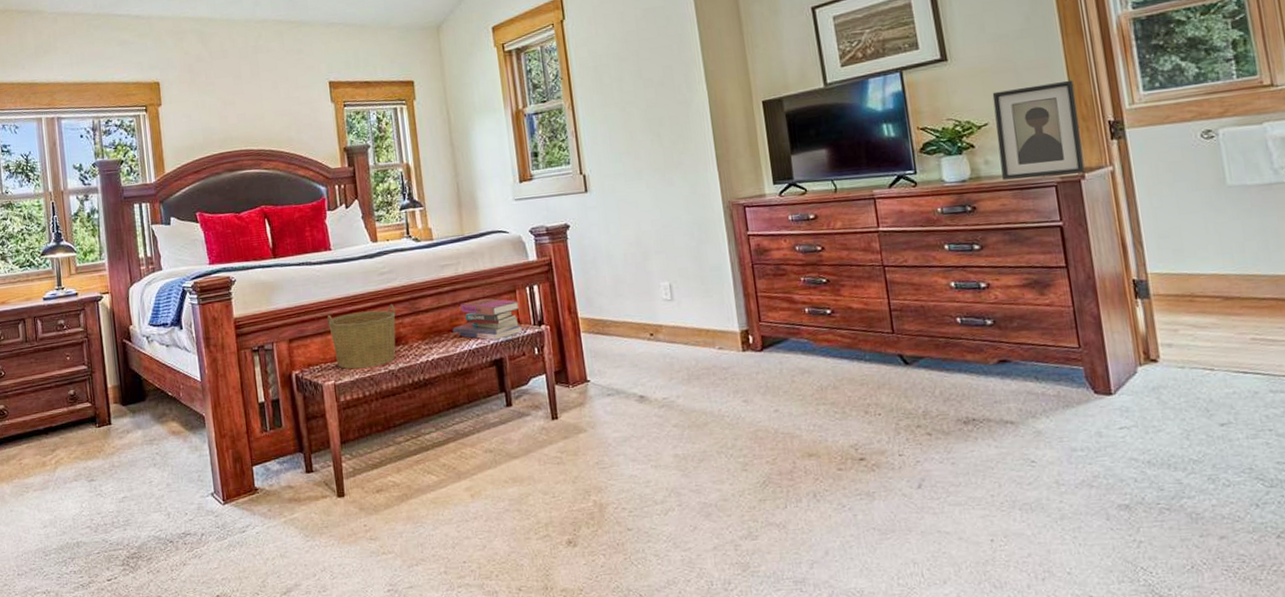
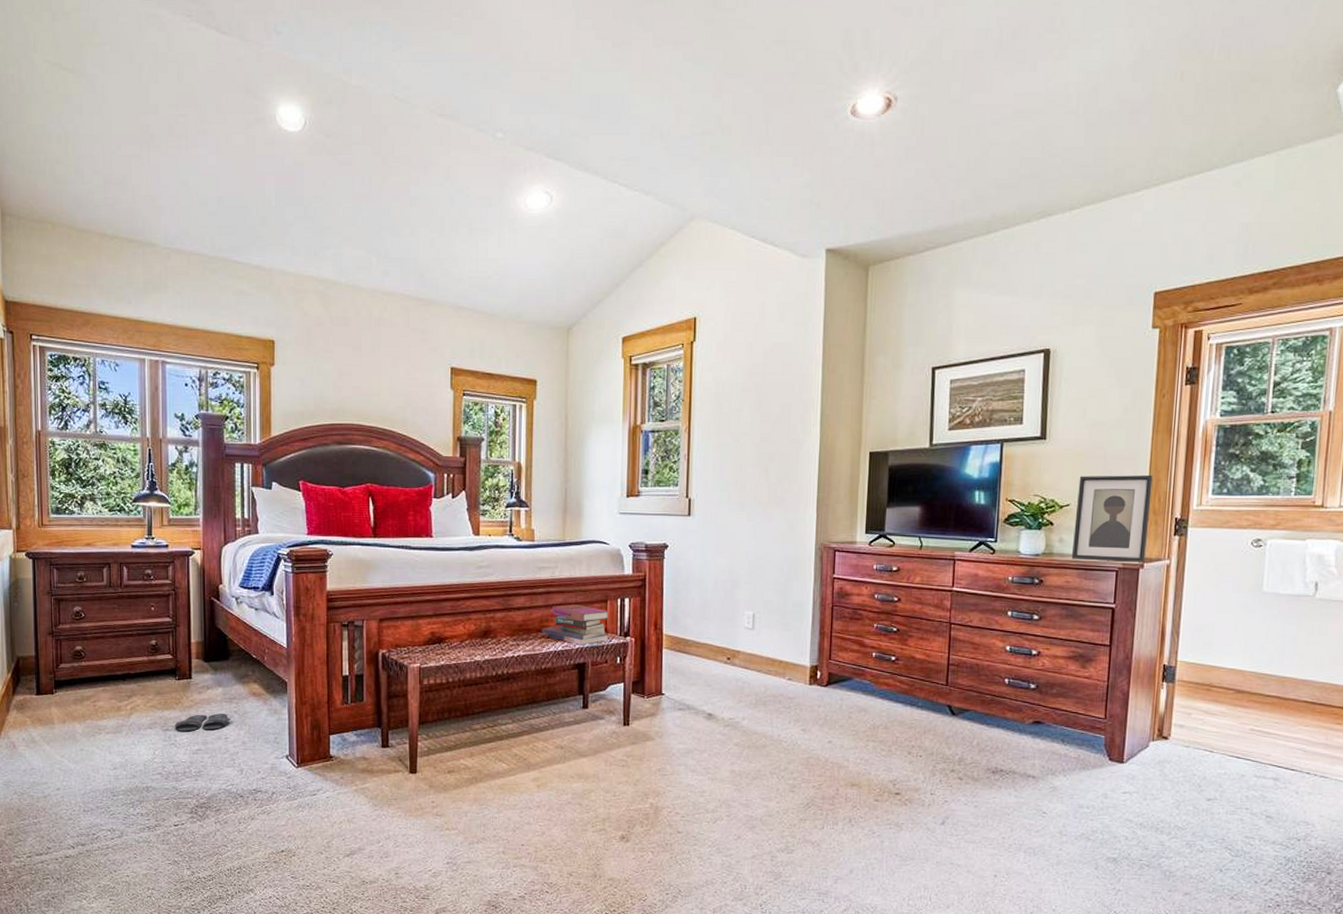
slippers: none [99,457,153,482] -> present [175,713,230,733]
basket: present [327,304,396,370] -> none [420,598,488,656]

